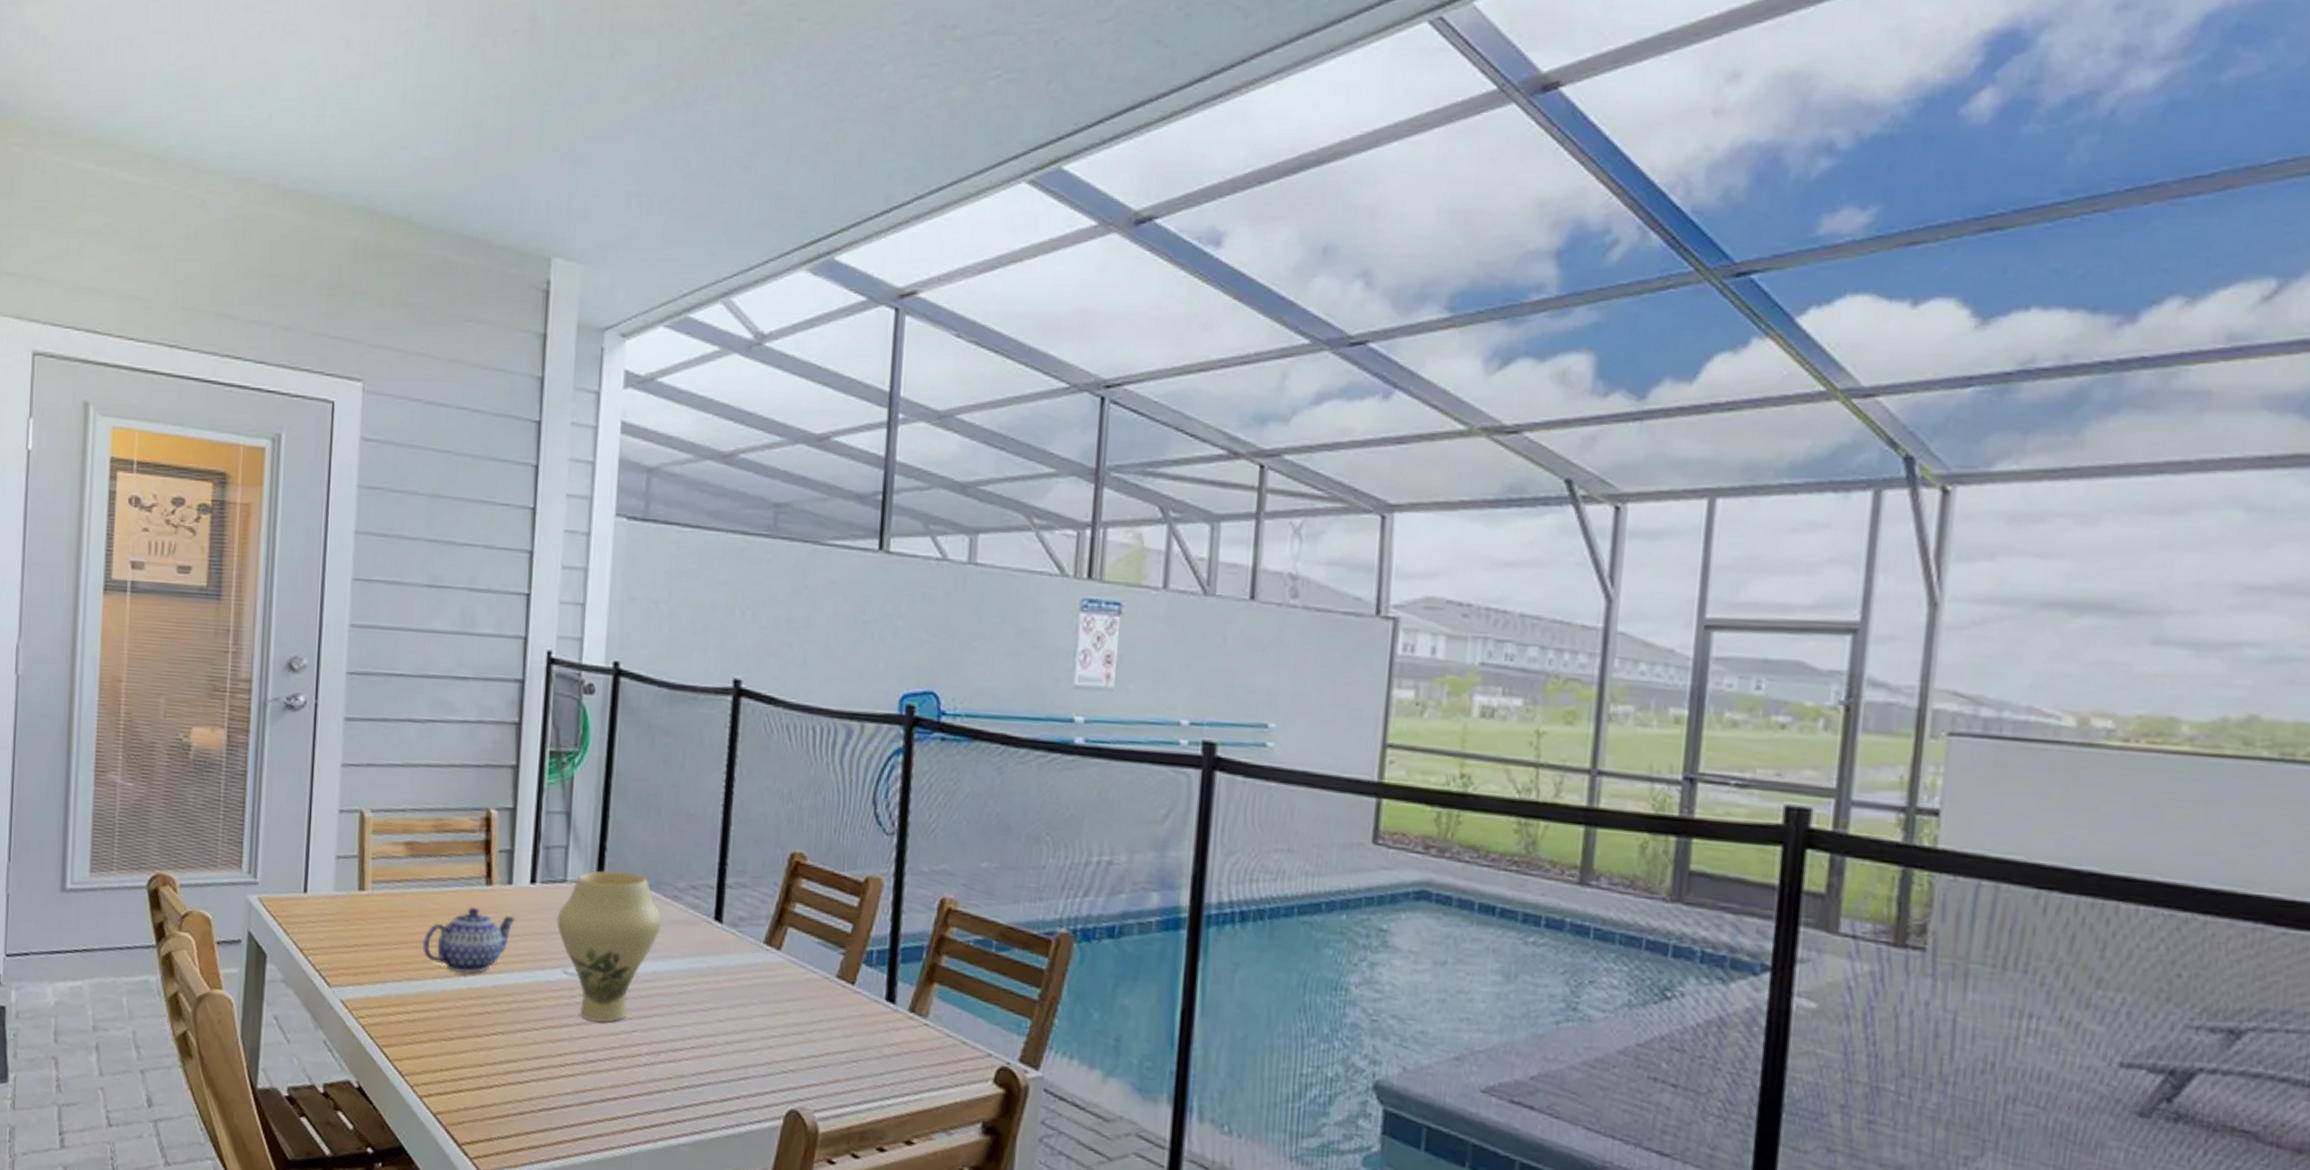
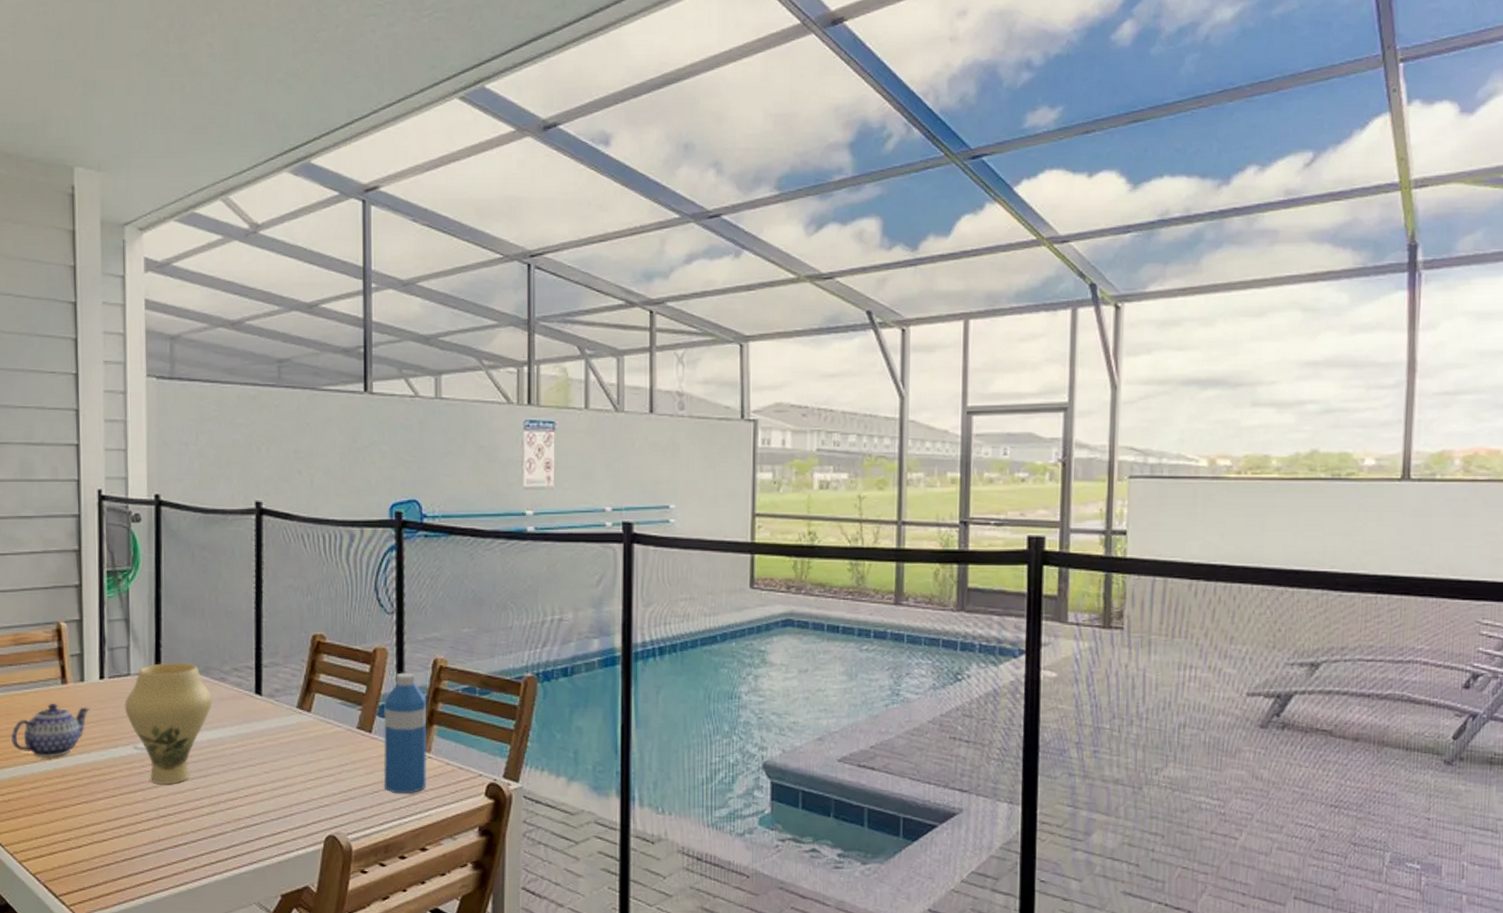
water bottle: none [865,911,928,1069] -> present [383,672,427,794]

